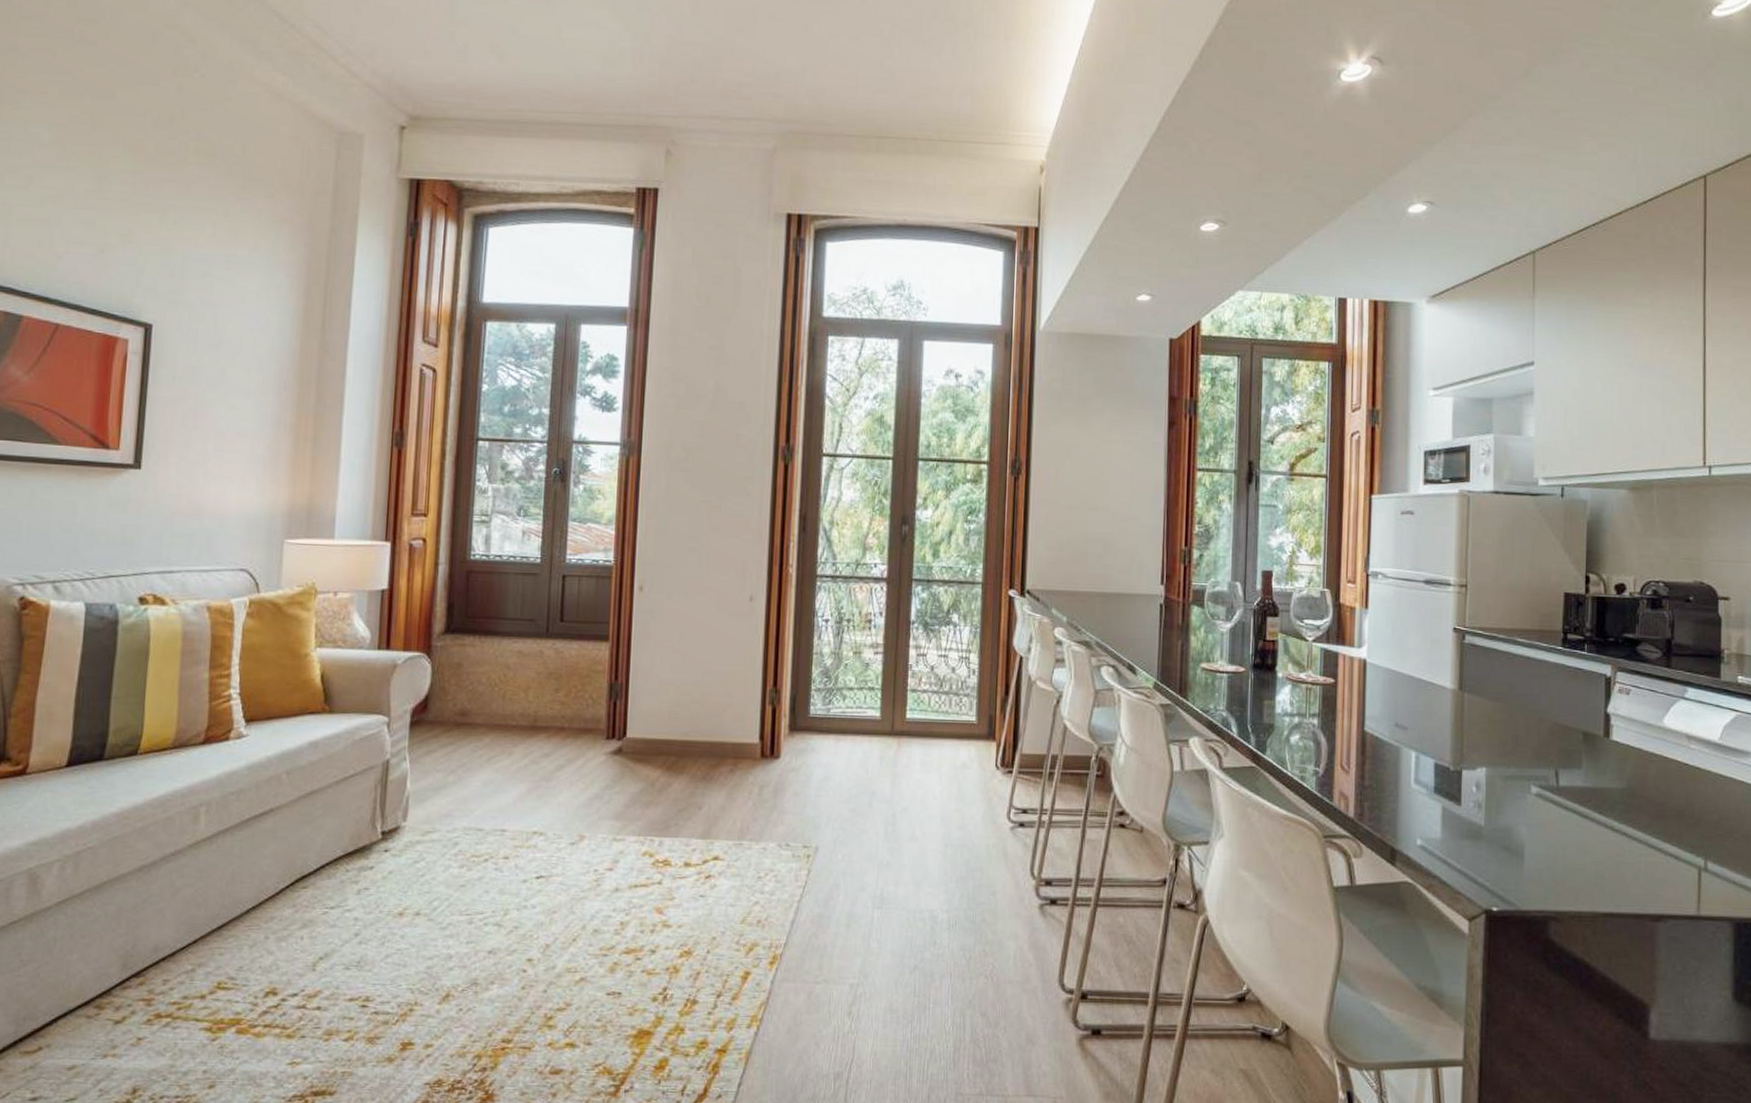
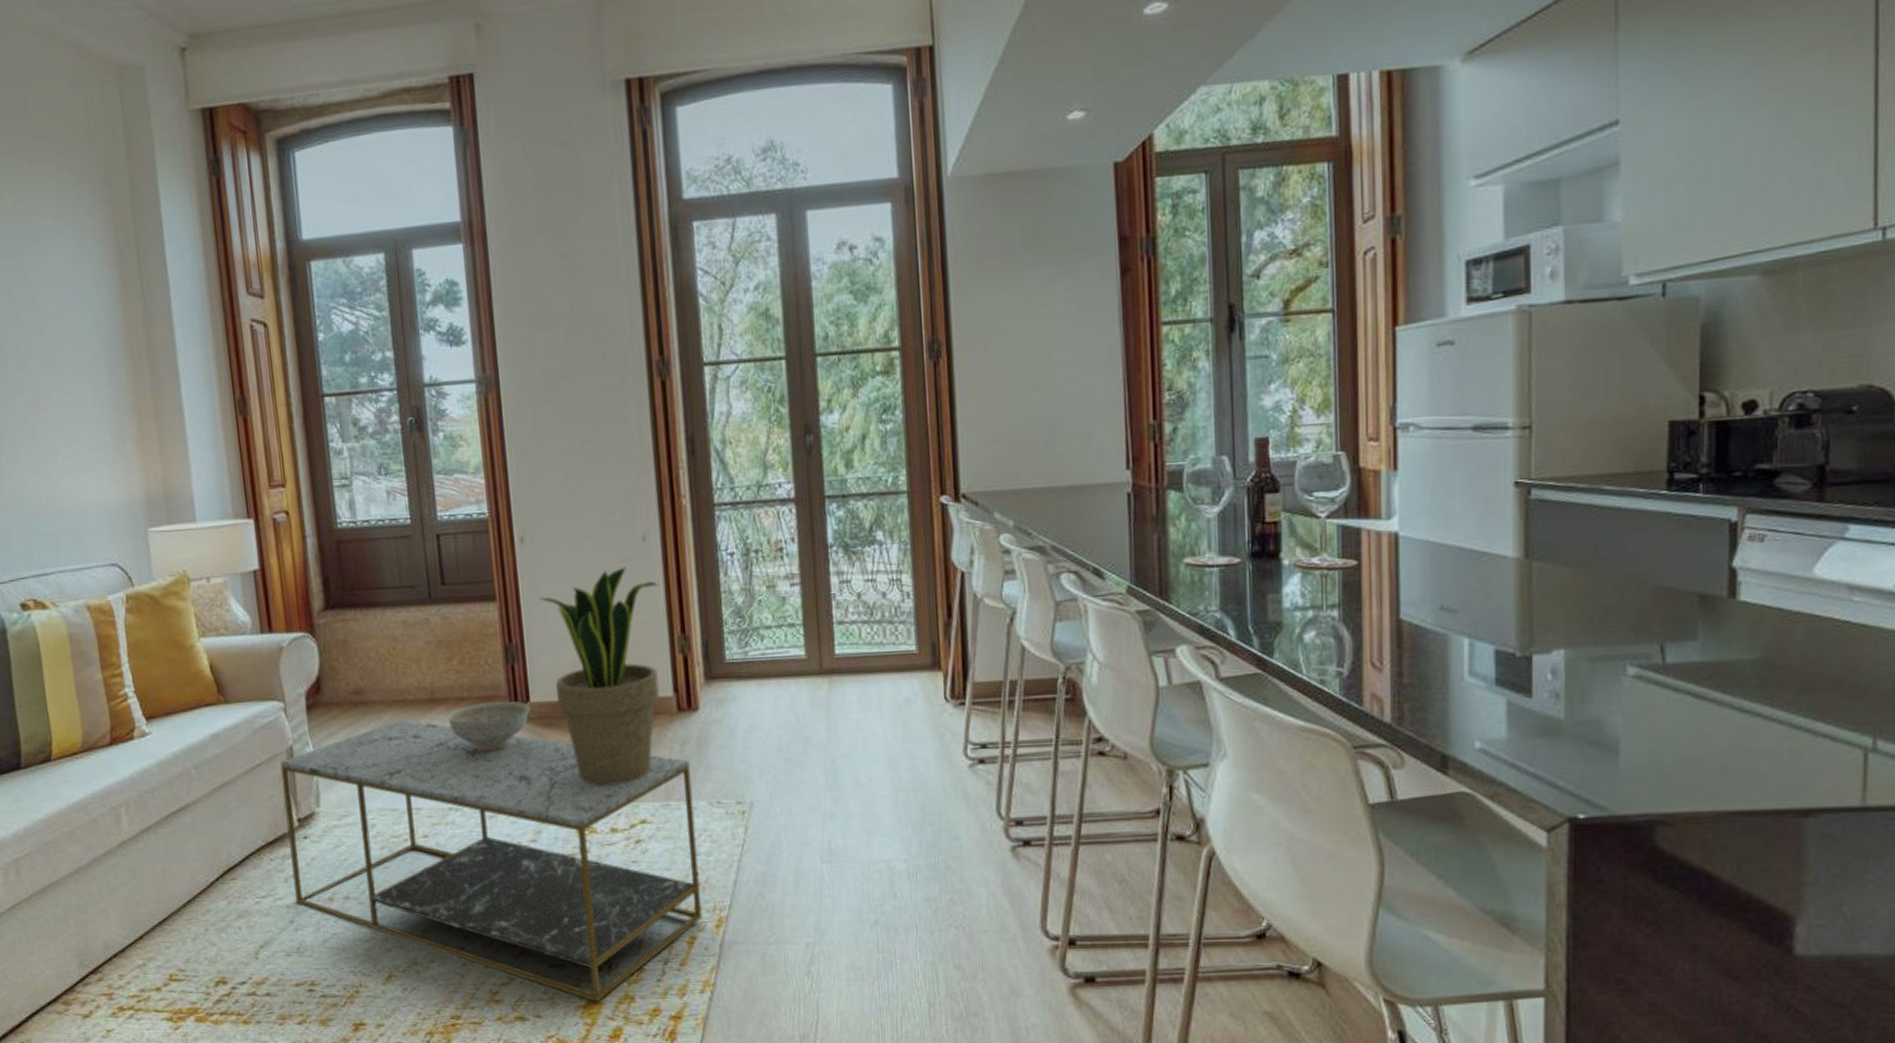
coffee table: none [365,743,766,1032] -> present [280,719,703,1002]
decorative bowl: none [546,734,625,781] -> present [447,701,530,752]
potted plant: none [649,622,759,821] -> present [539,566,660,785]

